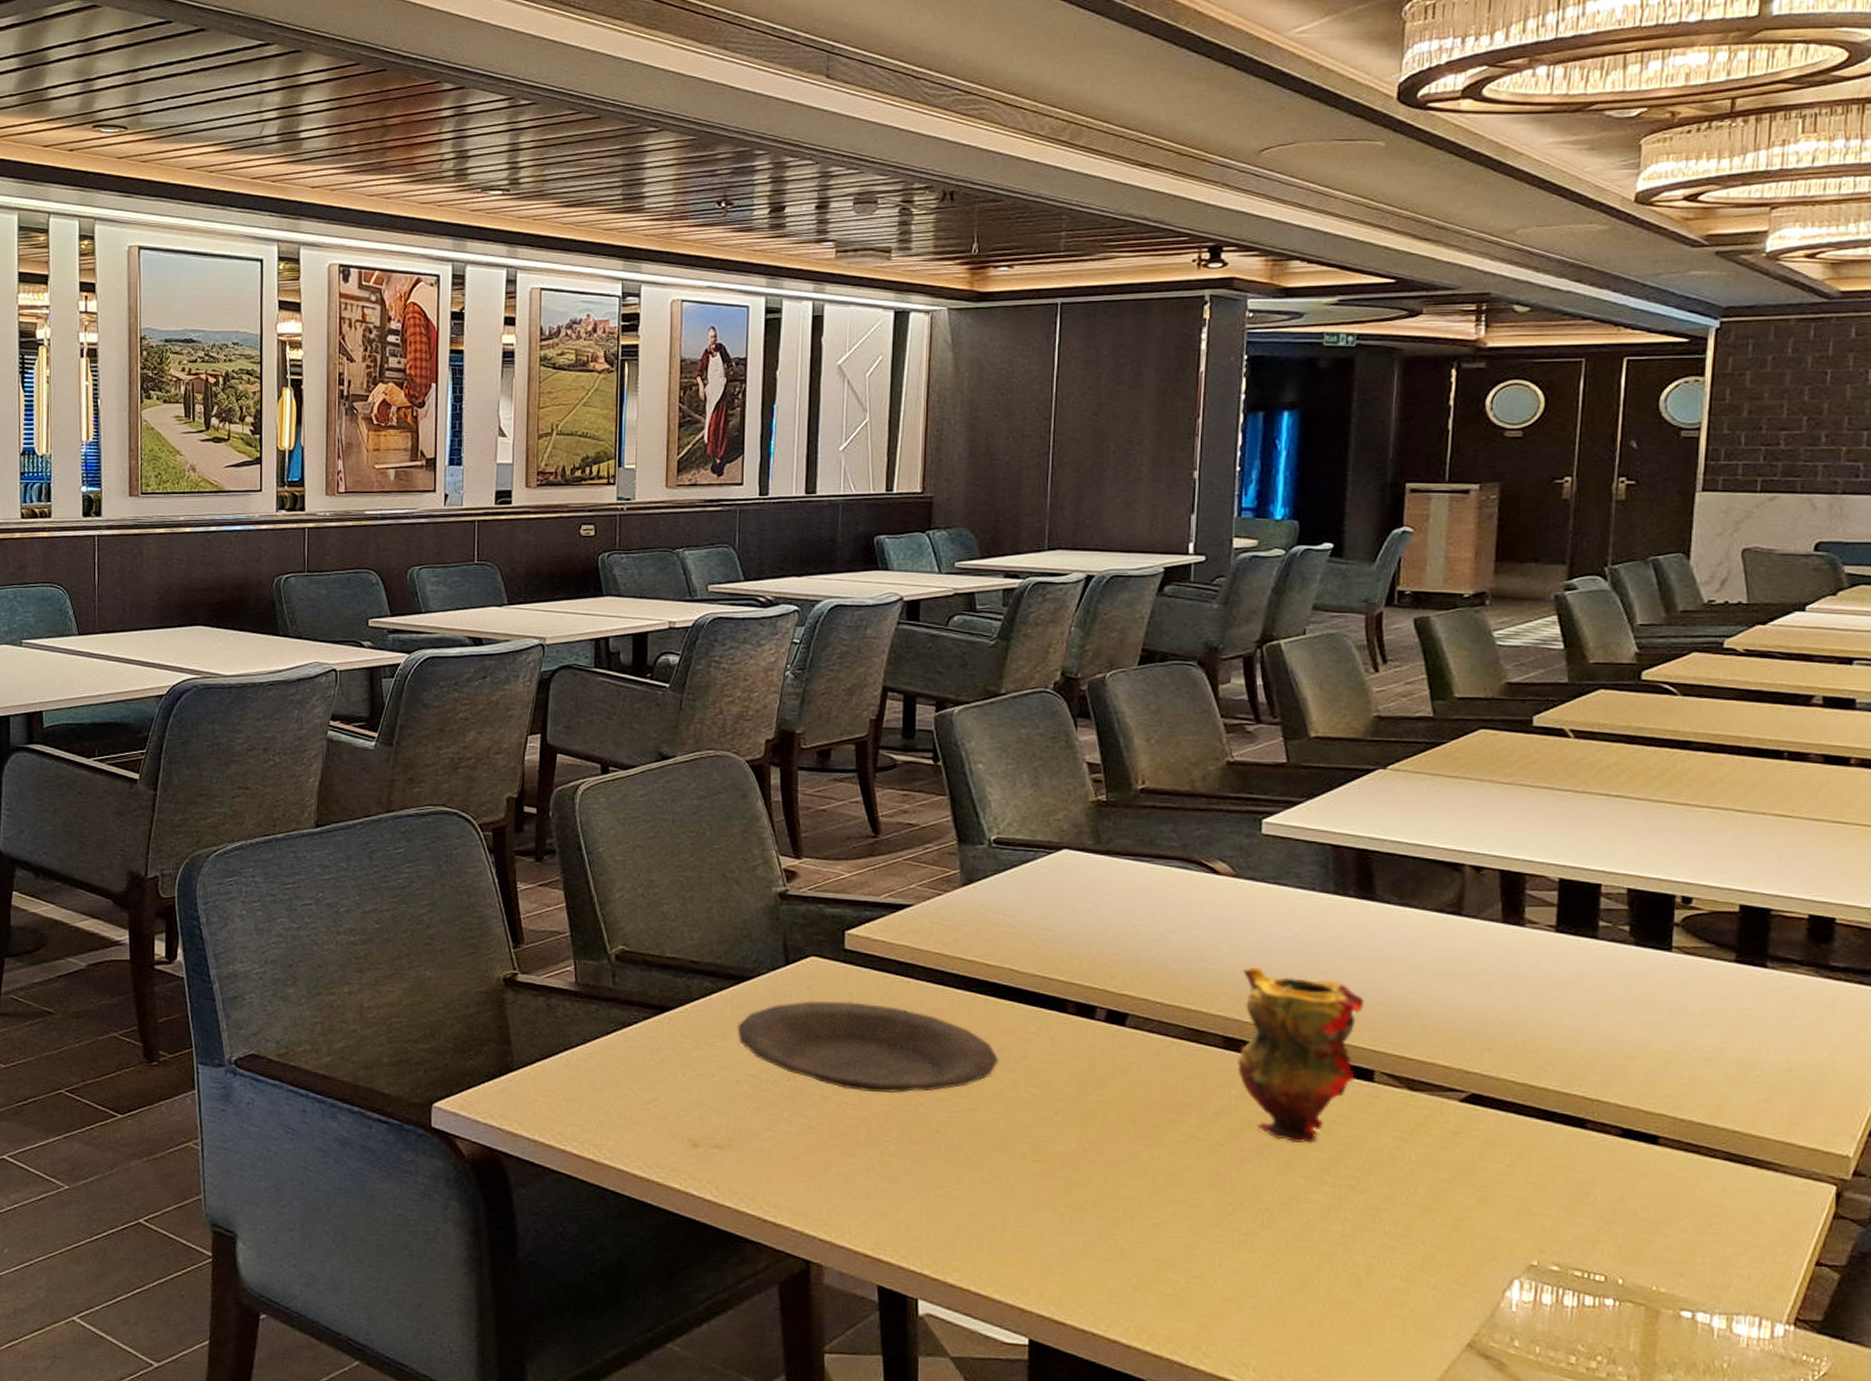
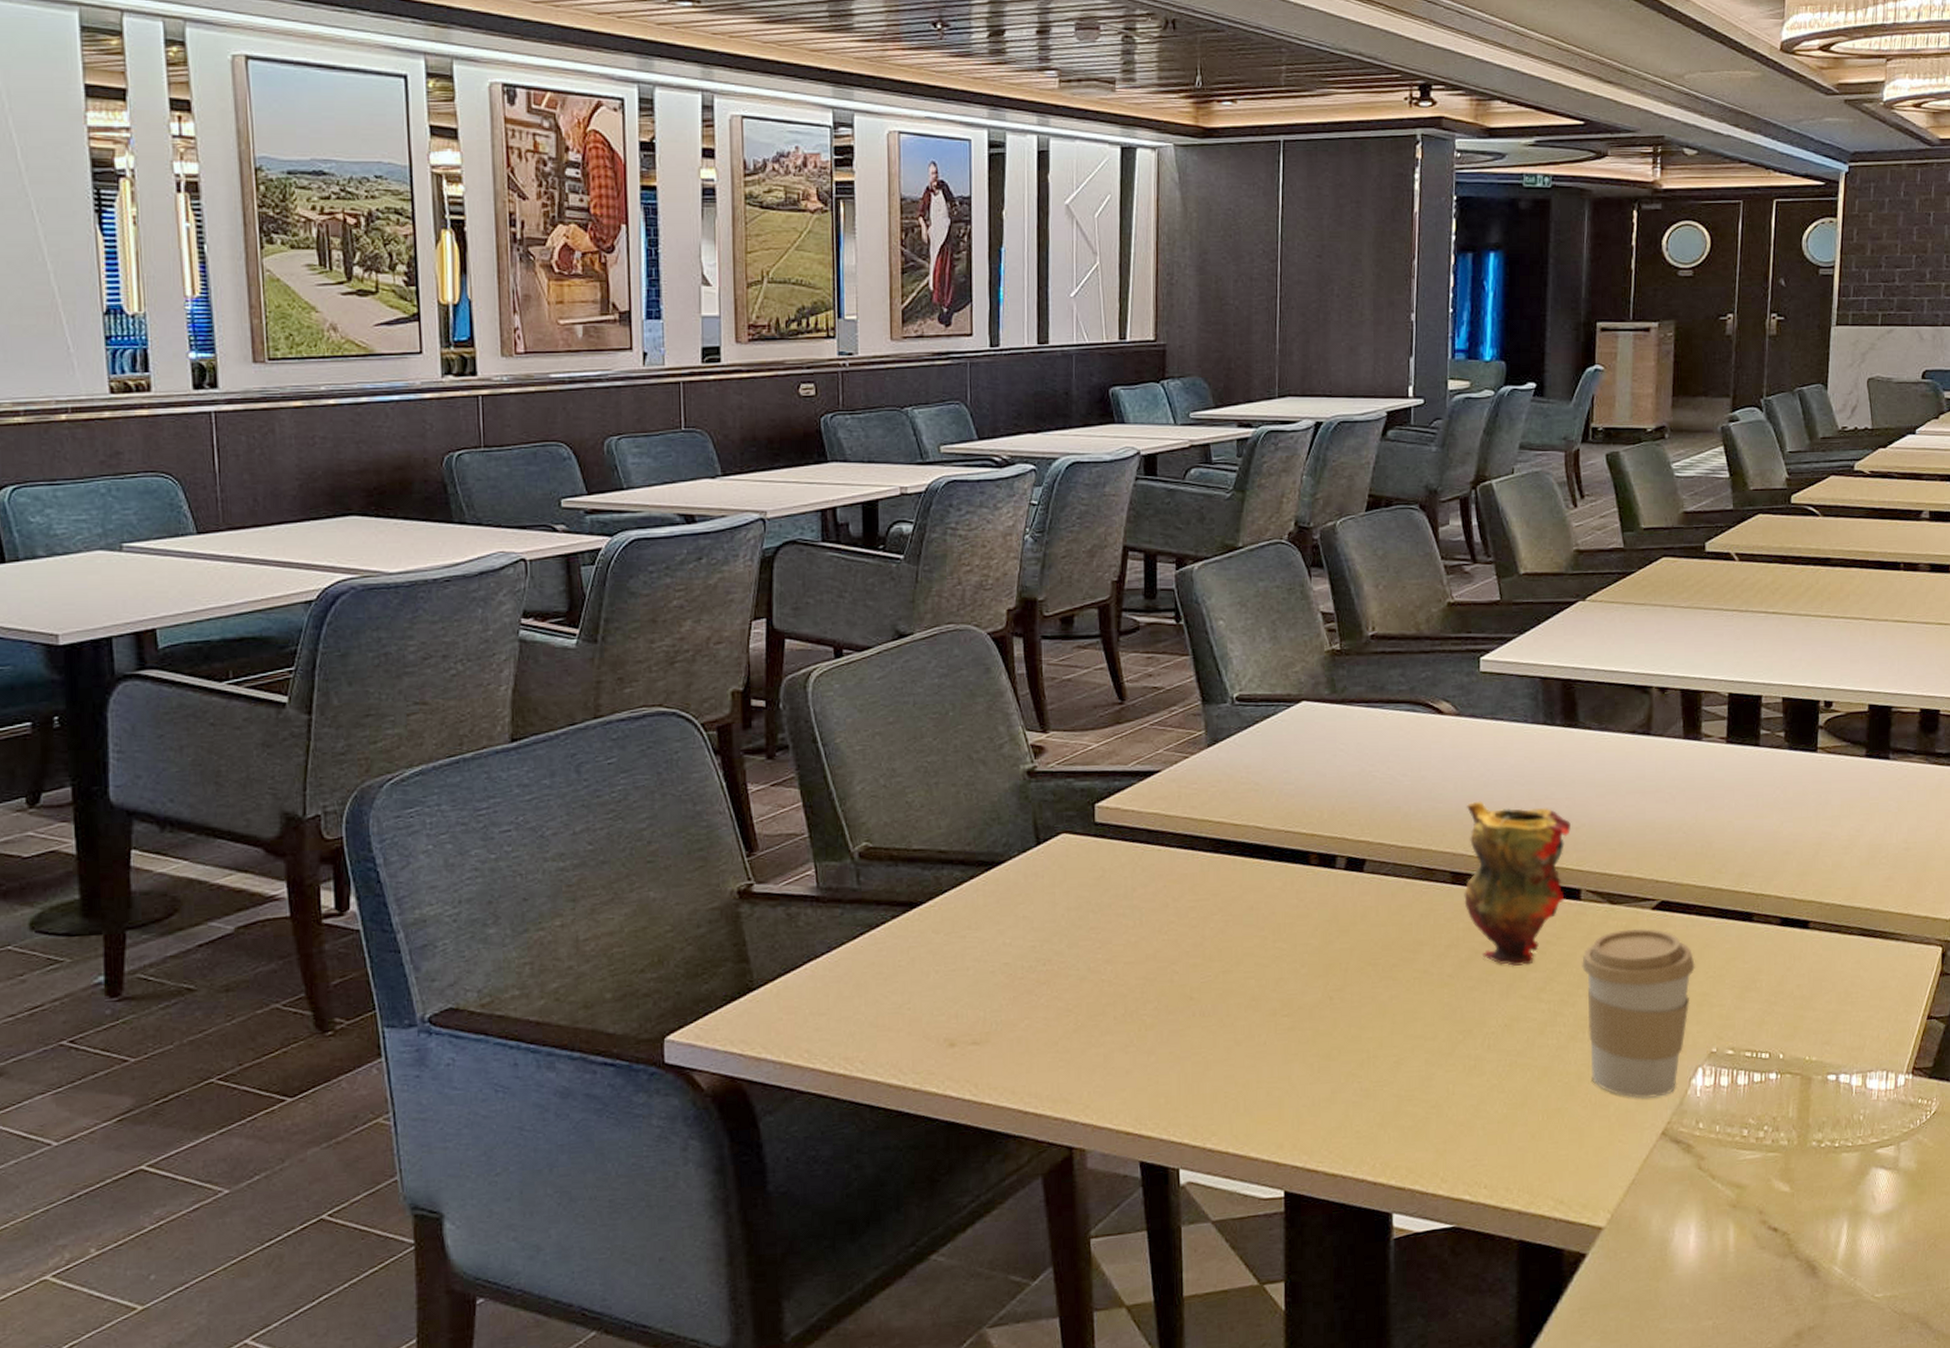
plate: present [737,1000,999,1094] -> none [990,876,1248,968]
coffee cup: none [1374,1119,1512,1305] -> present [1582,928,1695,1098]

